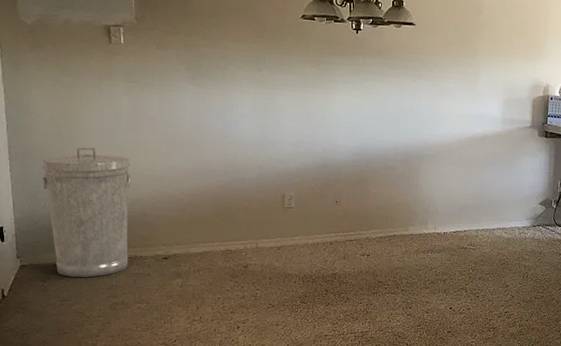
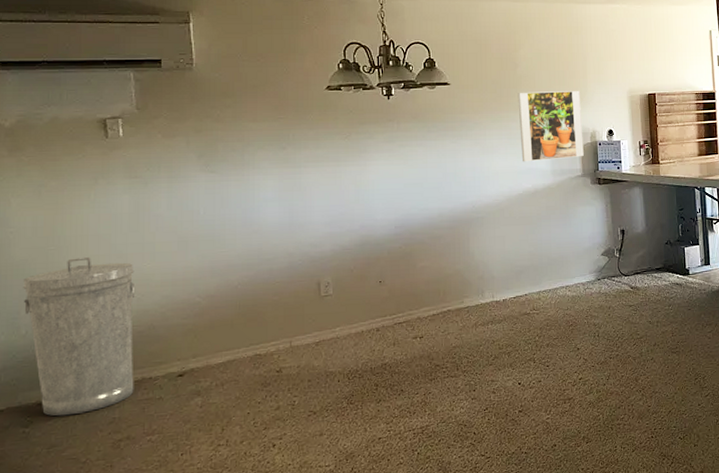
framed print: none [475,40,539,109] -> present [517,90,584,162]

